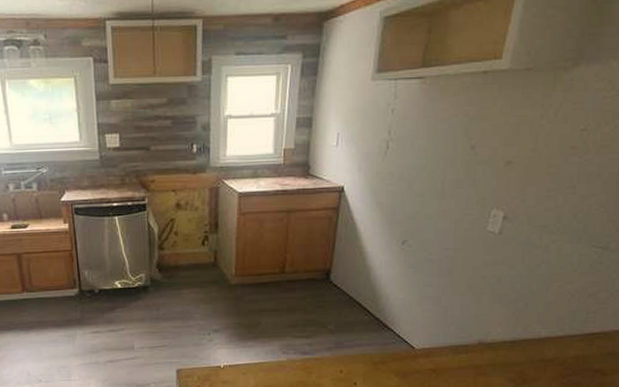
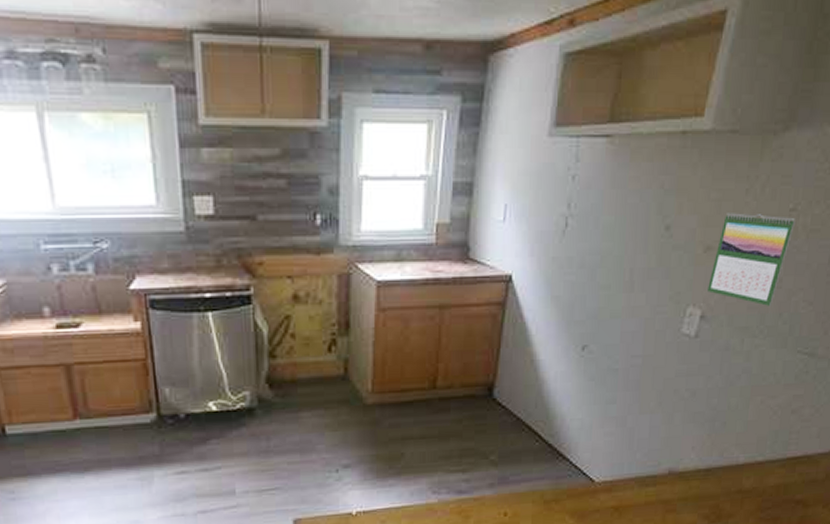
calendar: none [509,134,587,208] -> present [708,213,797,306]

